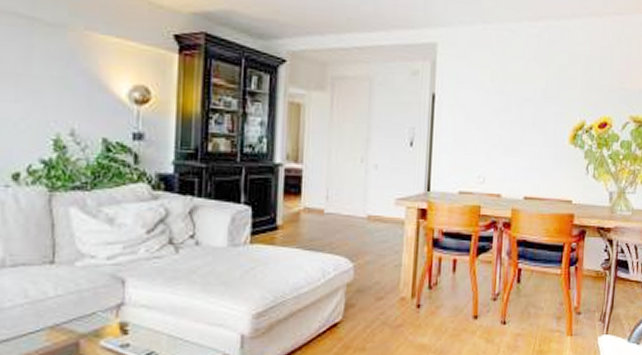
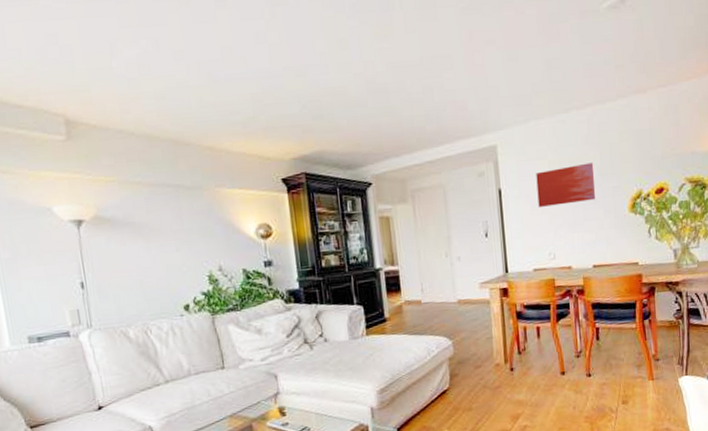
wall art: none [474,81,539,124] -> present [536,162,596,207]

